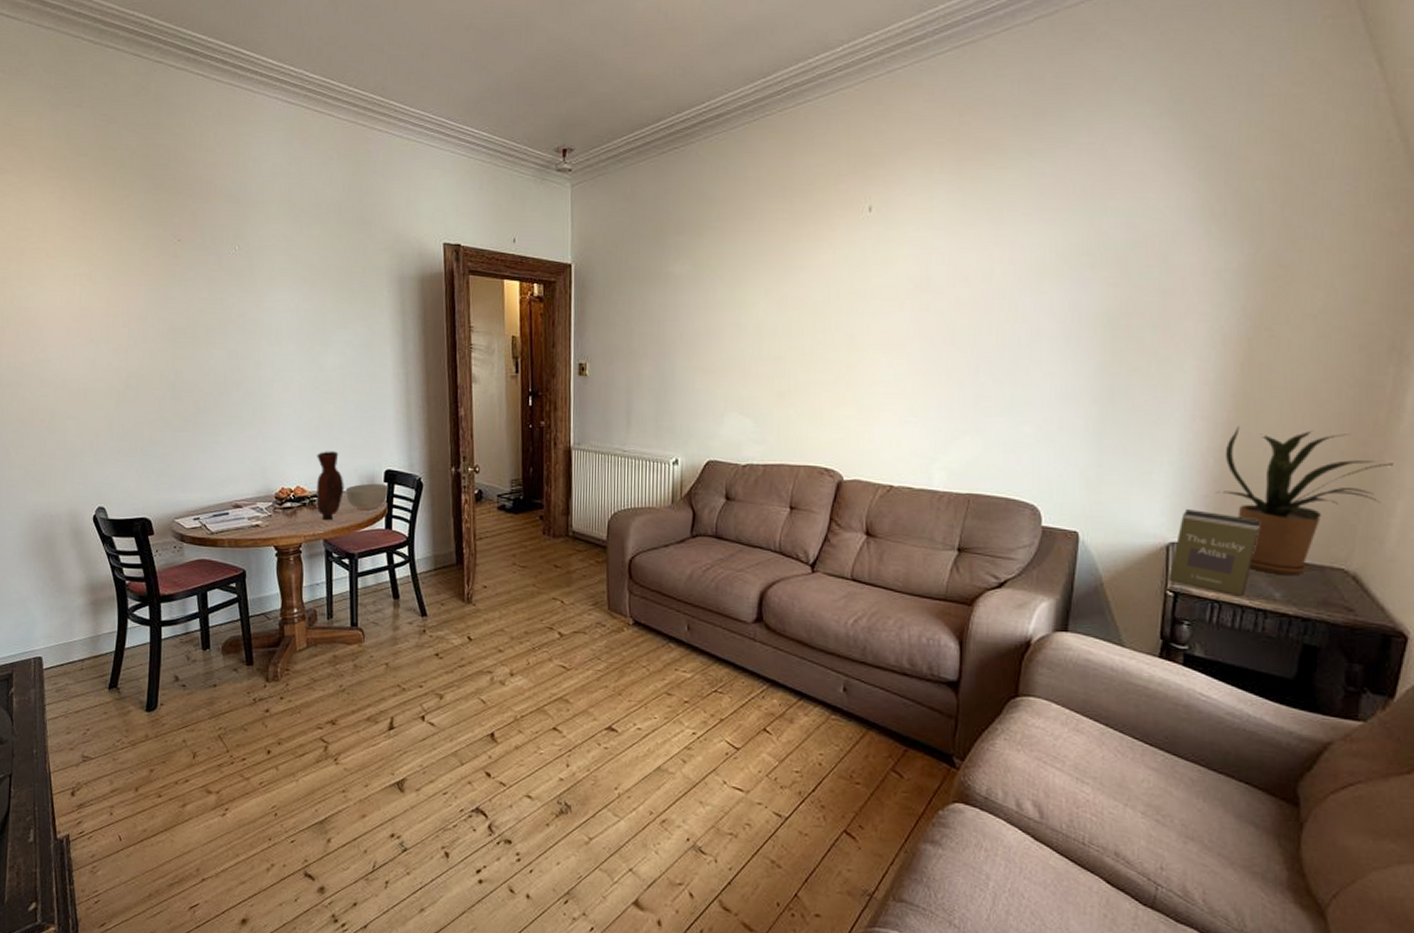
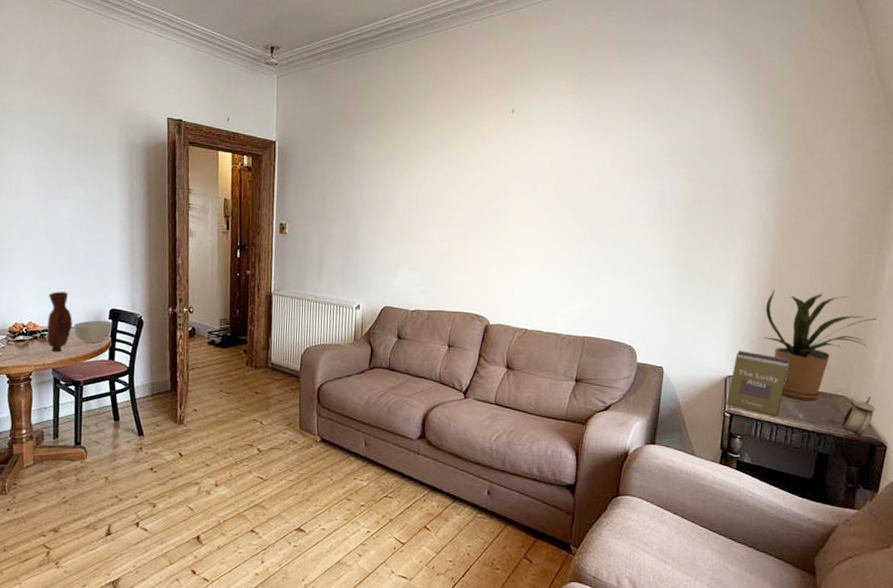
alarm clock: none [1338,569,1391,623] -> present [841,396,876,436]

